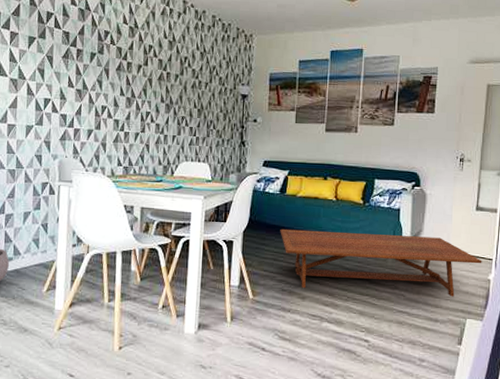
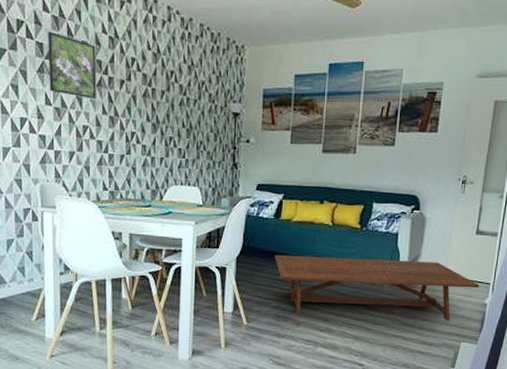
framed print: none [72,22,117,82] -> present [47,31,97,100]

